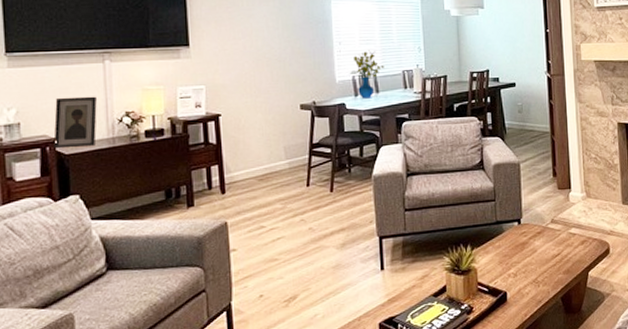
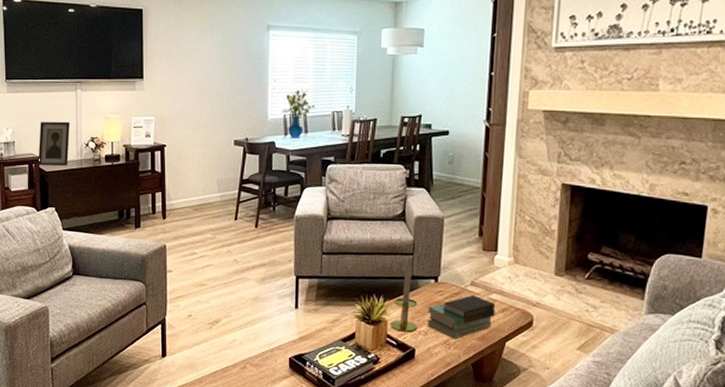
candle: none [480,205,507,278] -> present [390,259,418,332]
books: none [515,231,576,277] -> present [427,294,496,340]

